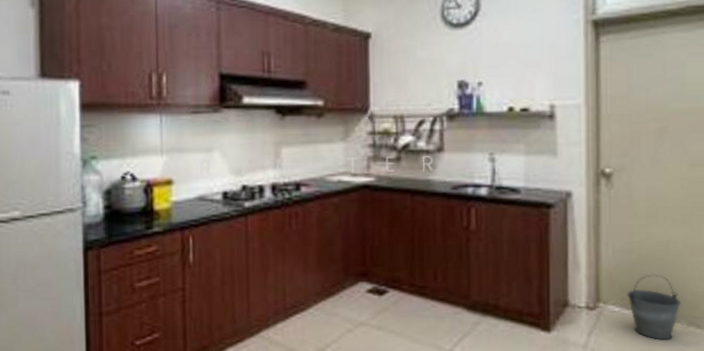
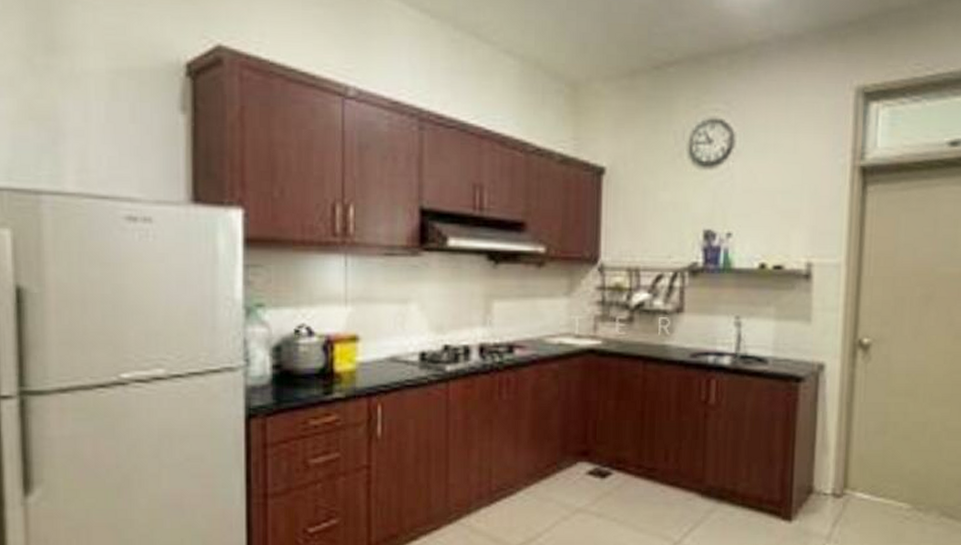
bucket: present [627,275,681,340] -> none [877,459,935,532]

